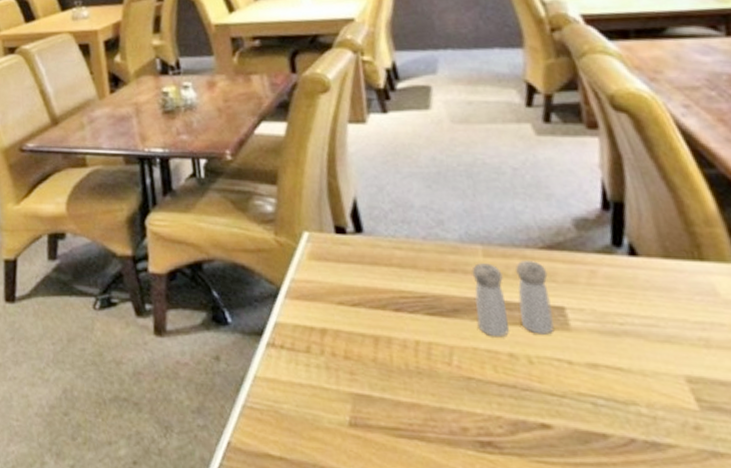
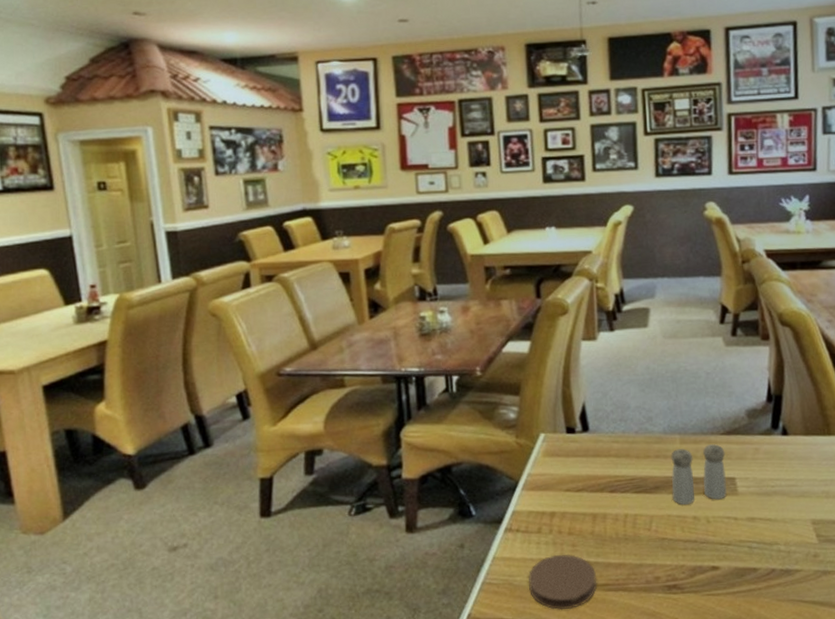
coaster: none [297,382,385,455] -> present [528,554,598,610]

